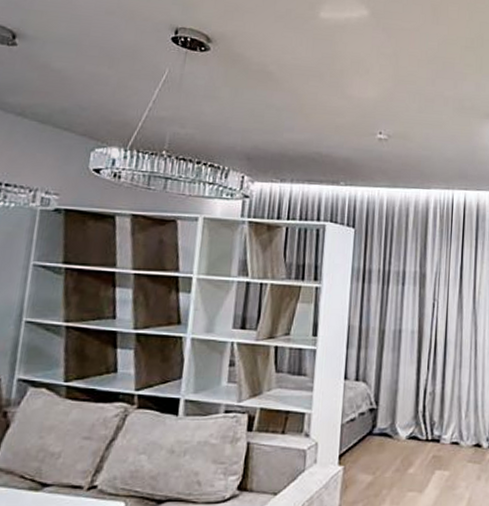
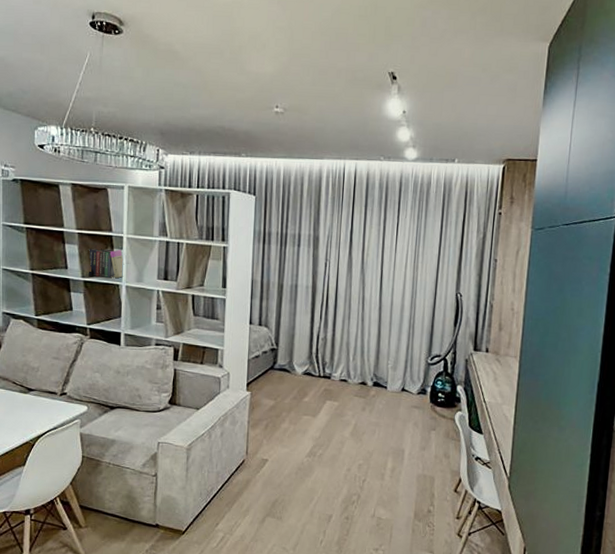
books: none [139,292,192,329] -> present [86,248,124,279]

